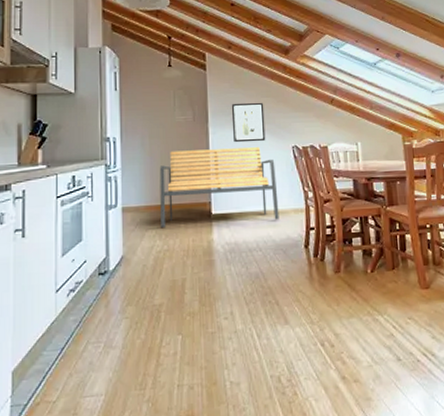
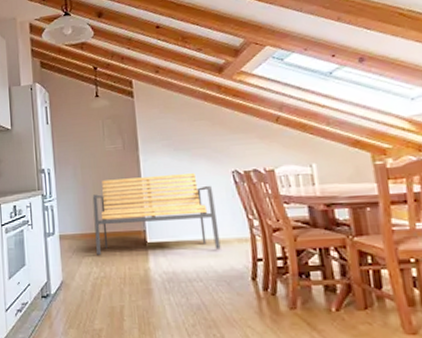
wall art: present [231,102,266,143] -> none [161,126,201,170]

